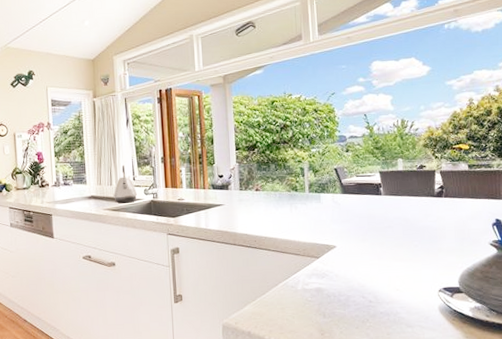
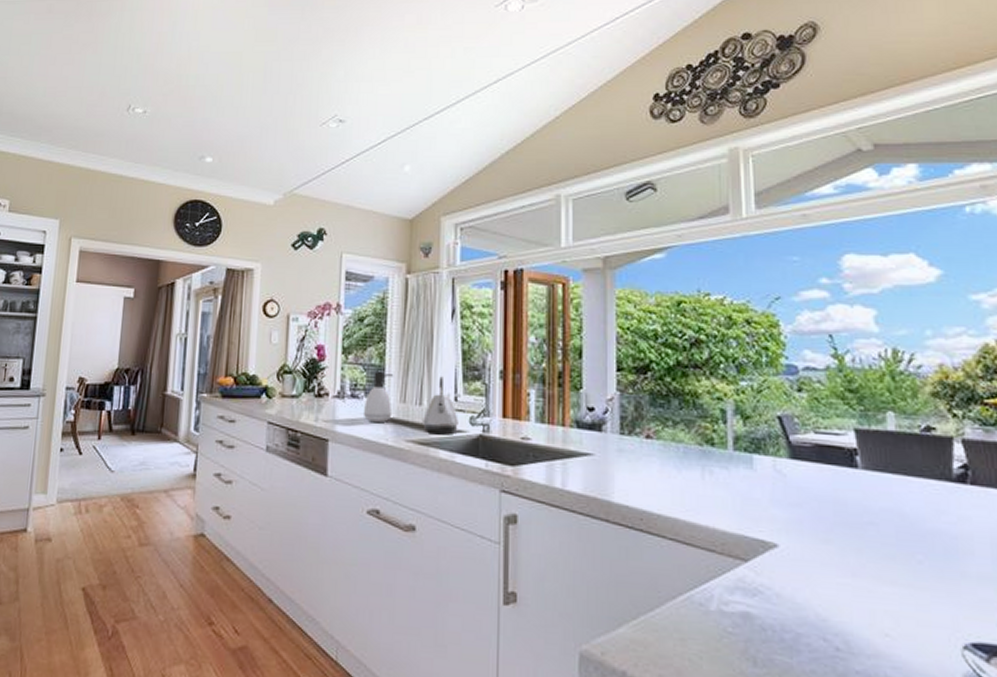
soap dispenser: none [74,166,92,200] -> present [364,372,394,424]

